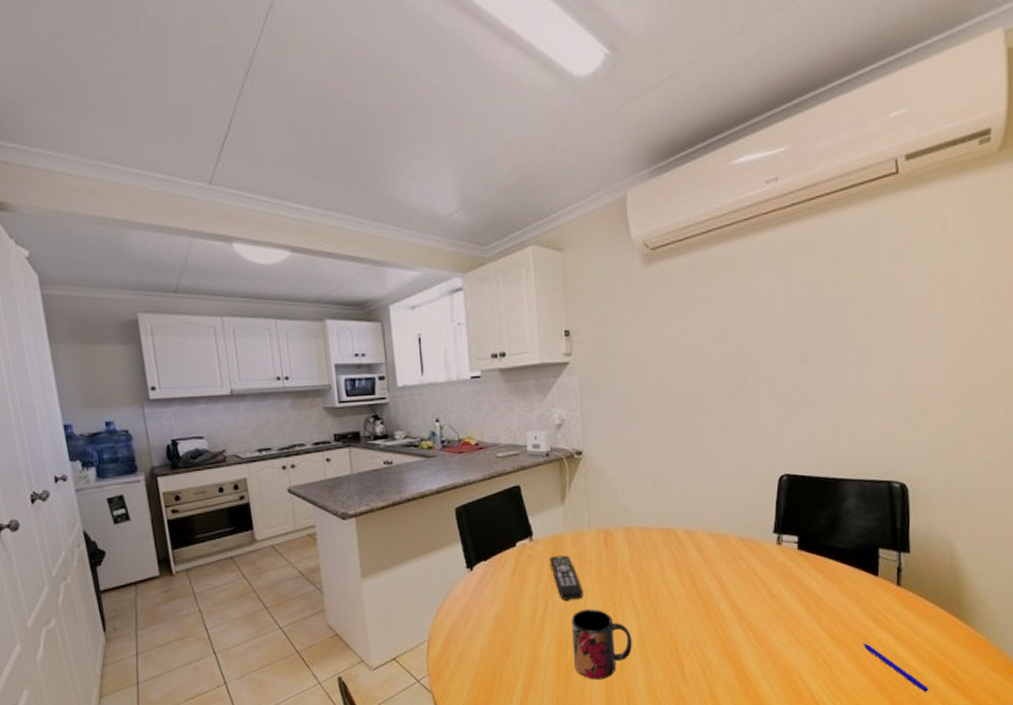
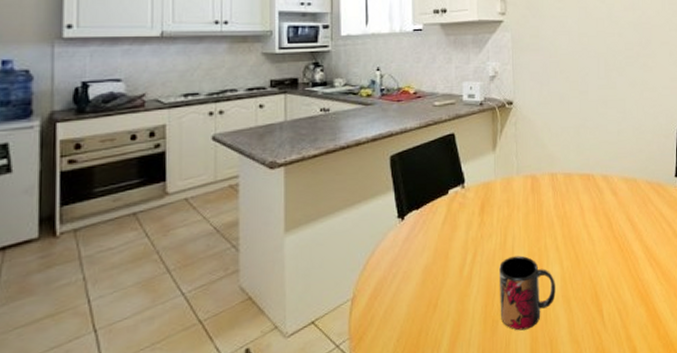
remote control: present [550,555,583,601] -> none [480,202,511,249]

